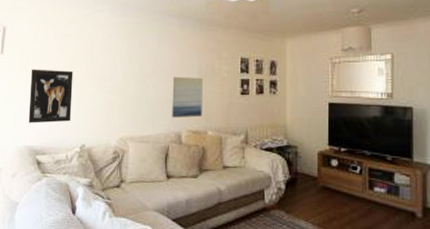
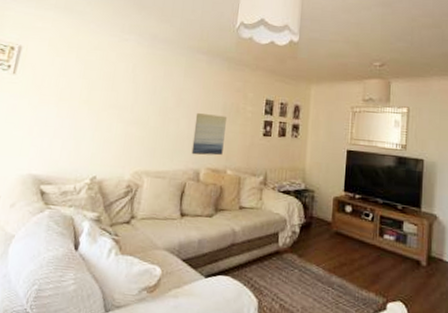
wall art: present [28,69,73,124] -> none [35,93,92,152]

